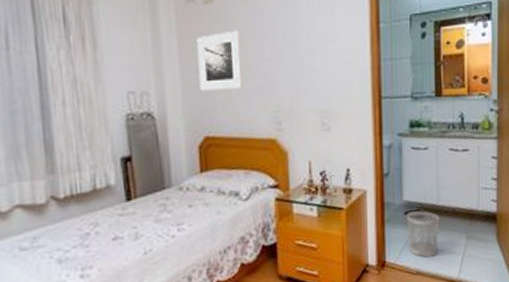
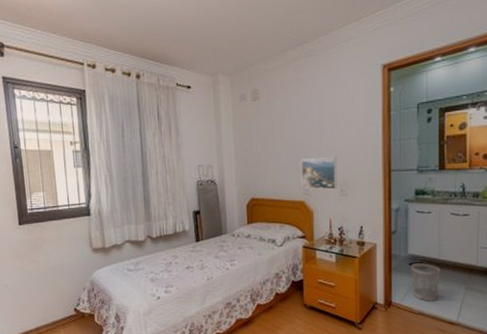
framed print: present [197,30,242,91] -> none [247,120,279,165]
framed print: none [270,81,318,124] -> present [300,157,337,190]

